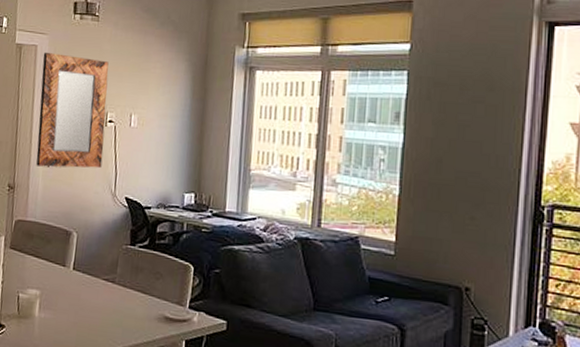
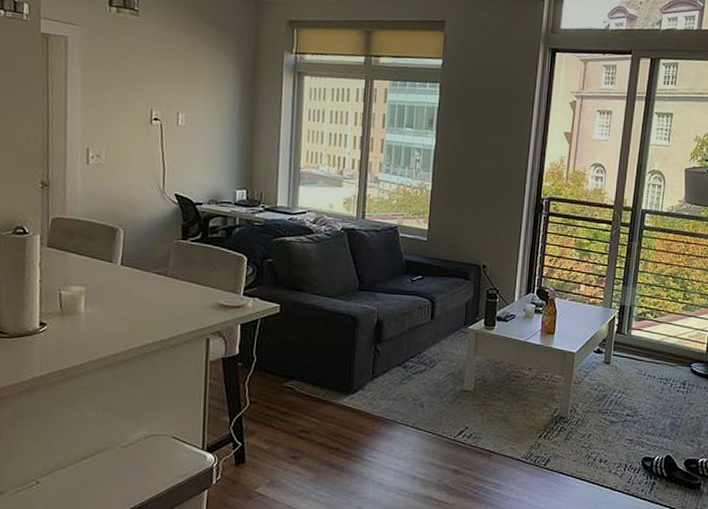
home mirror: present [36,52,109,169] -> none [73,44,152,166]

